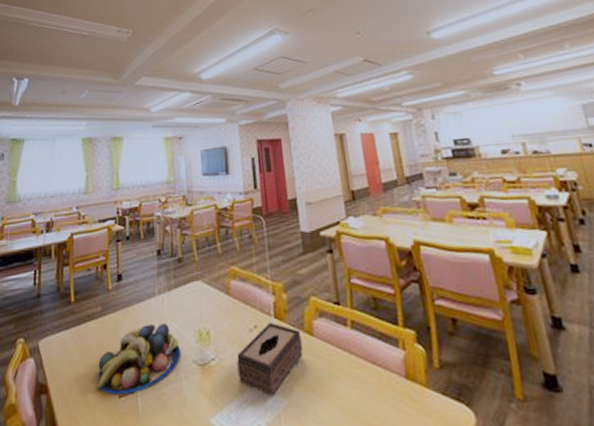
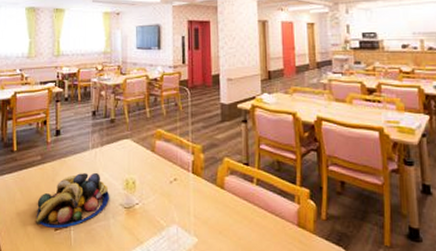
tissue box: present [237,322,304,396] -> none [158,176,214,235]

